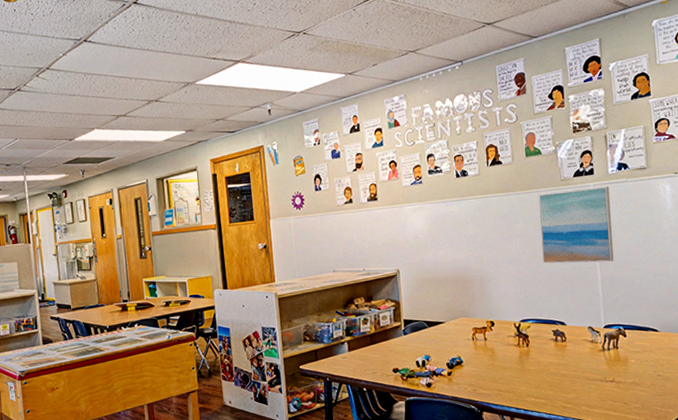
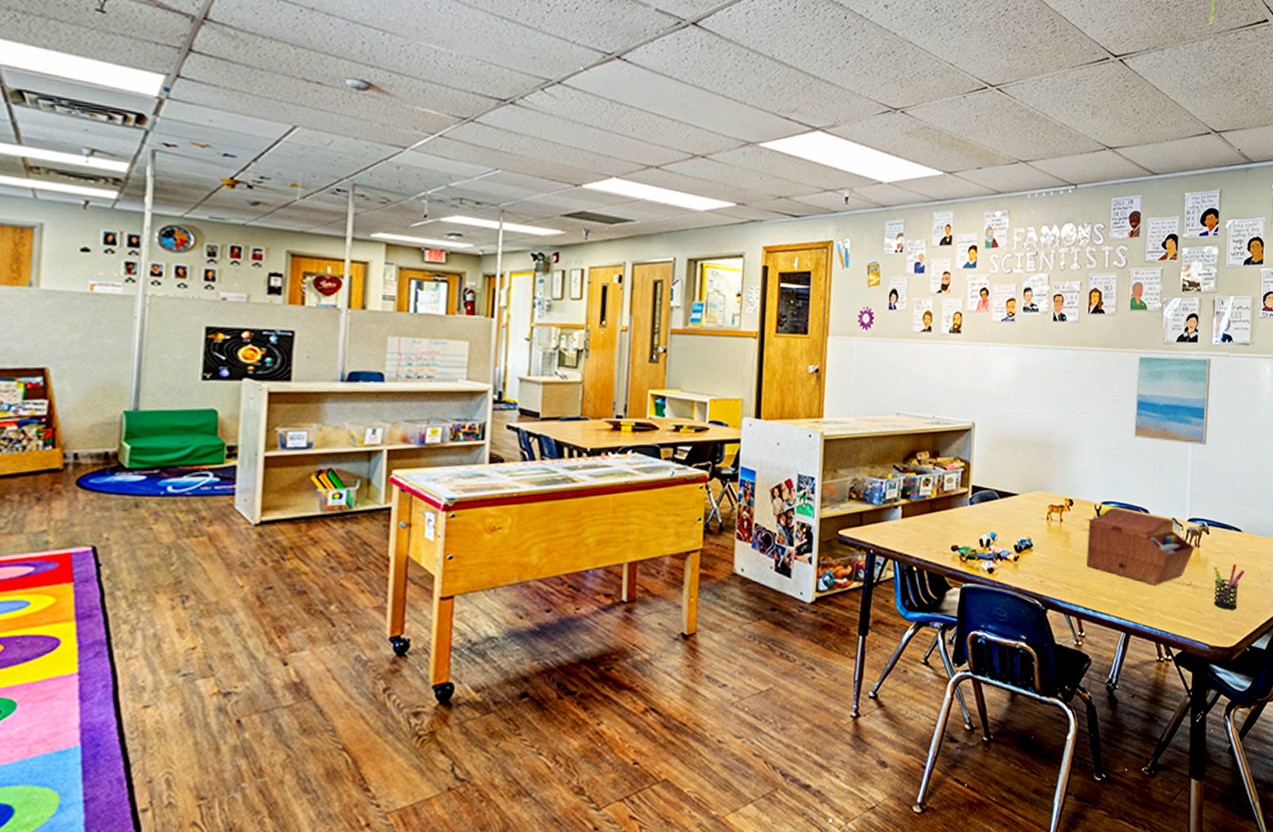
sewing box: none [510,323,614,385] -> present [1086,507,1195,586]
pen holder: none [634,360,666,400] -> present [1213,564,1245,610]

